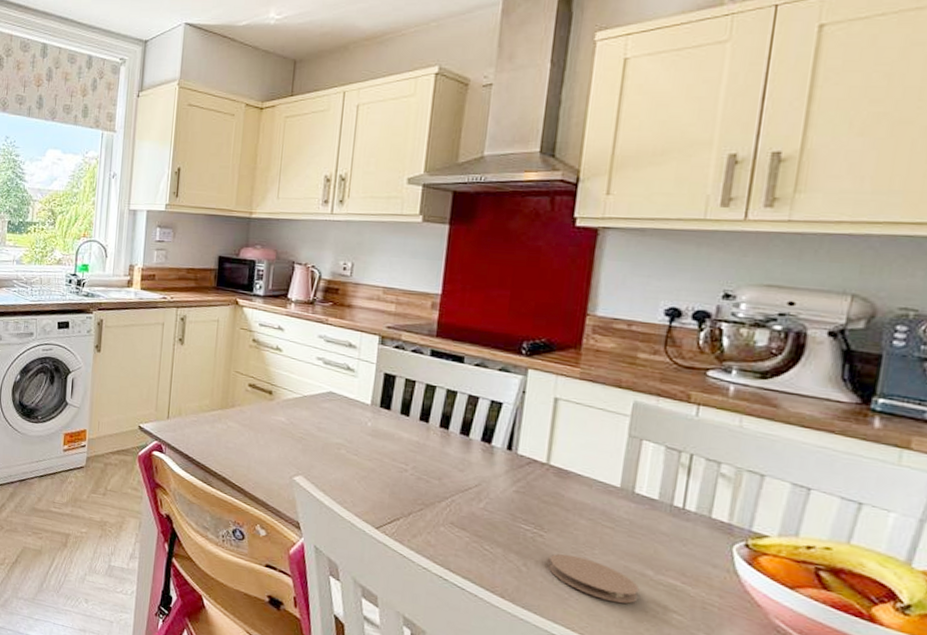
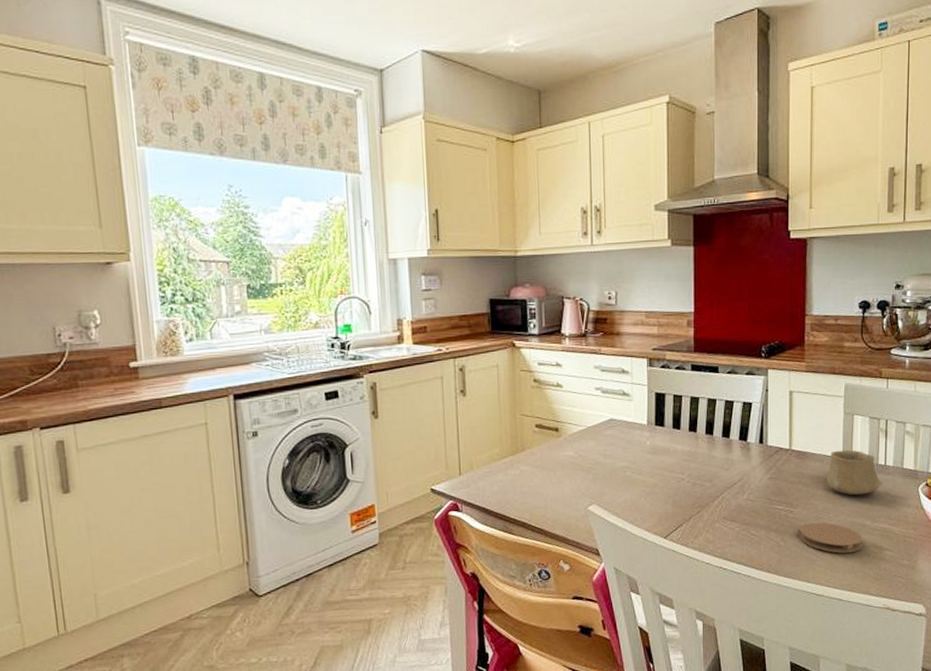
cup: none [595,477,678,538] -> present [827,450,883,496]

